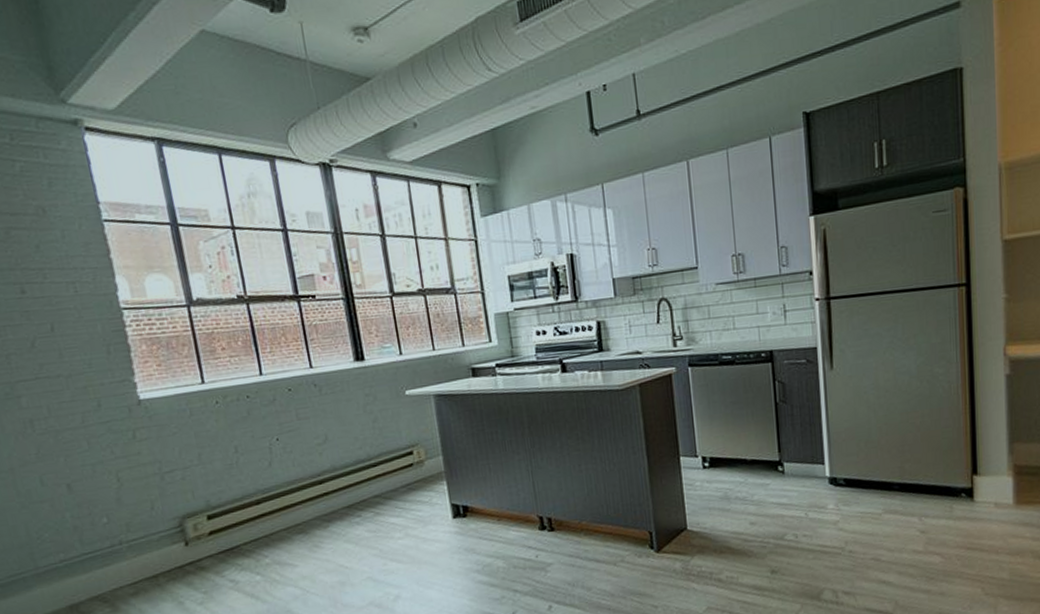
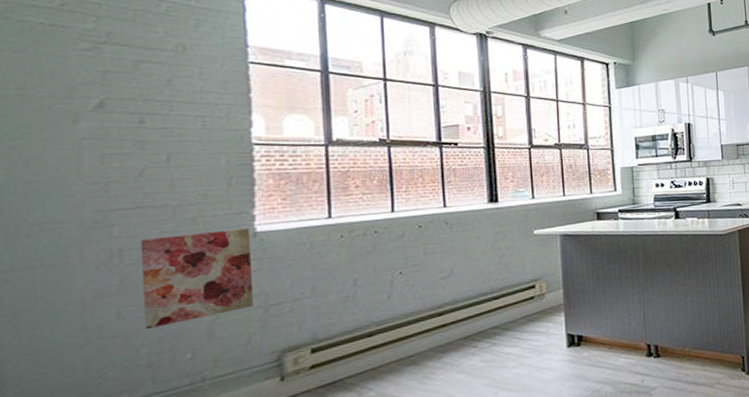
wall art: none [44,396,151,496] -> present [140,228,255,330]

